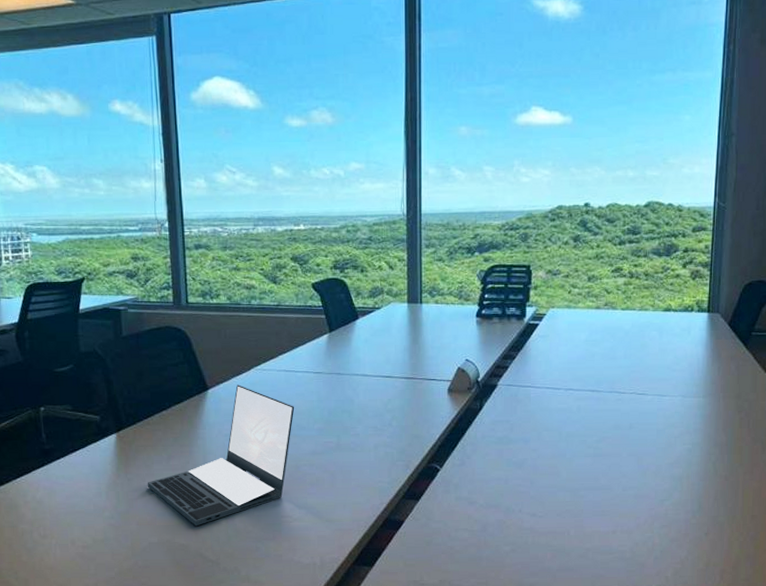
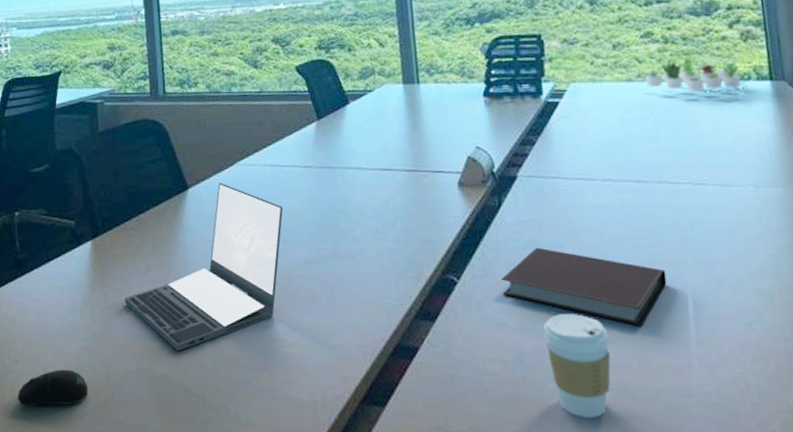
computer mouse: none [47,542,114,573] -> present [17,369,89,406]
notebook: none [476,442,605,503] -> present [501,247,667,326]
coffee cup: none [506,494,556,571] -> present [543,314,611,418]
succulent plant: none [611,290,692,322] -> present [646,56,751,93]

